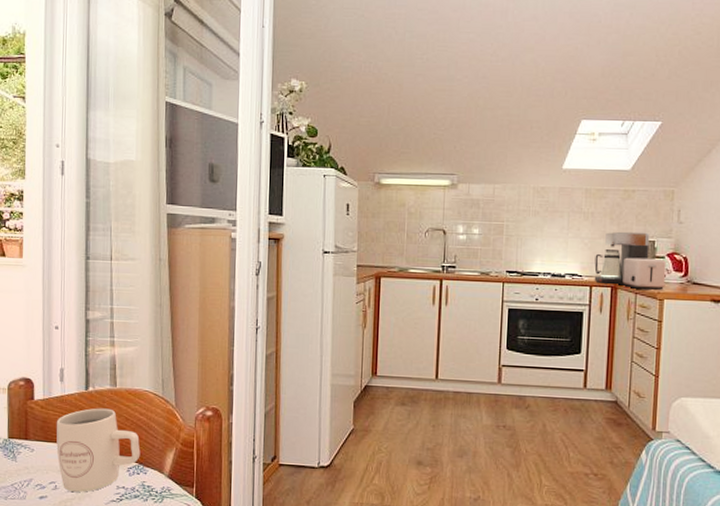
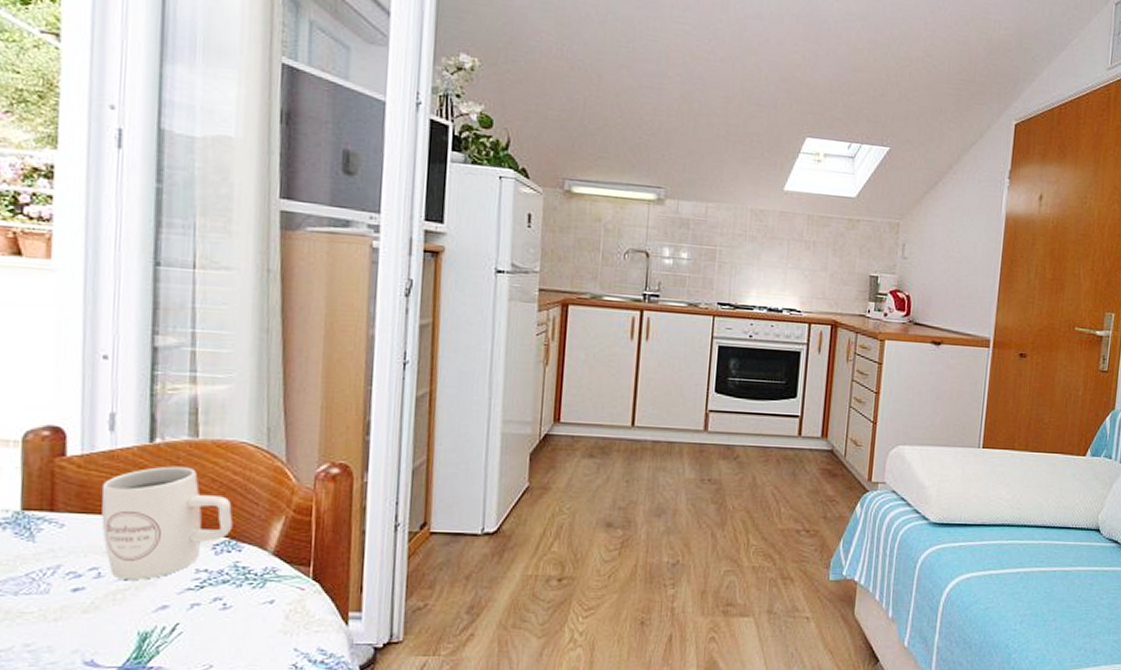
coffee maker: present [594,231,650,285] -> none [813,264,873,324]
toaster: present [622,257,667,290] -> none [843,293,889,330]

